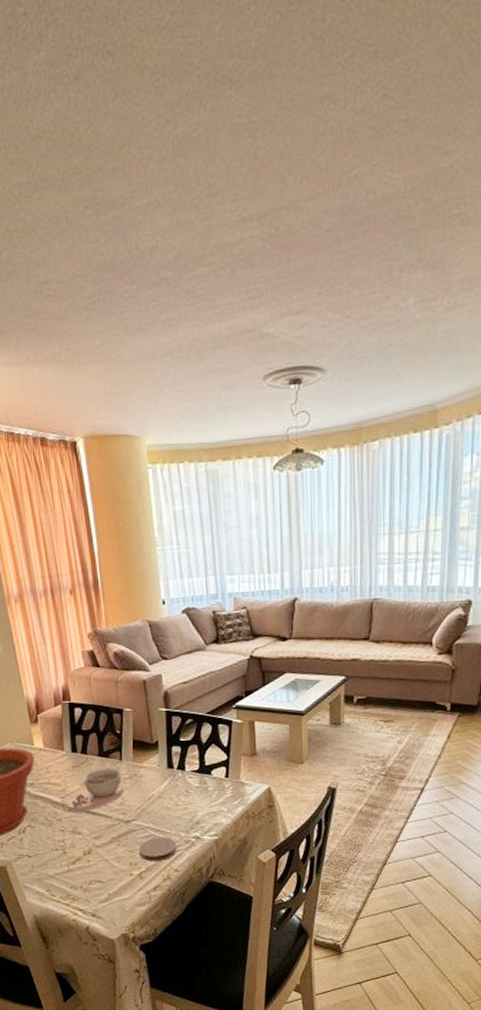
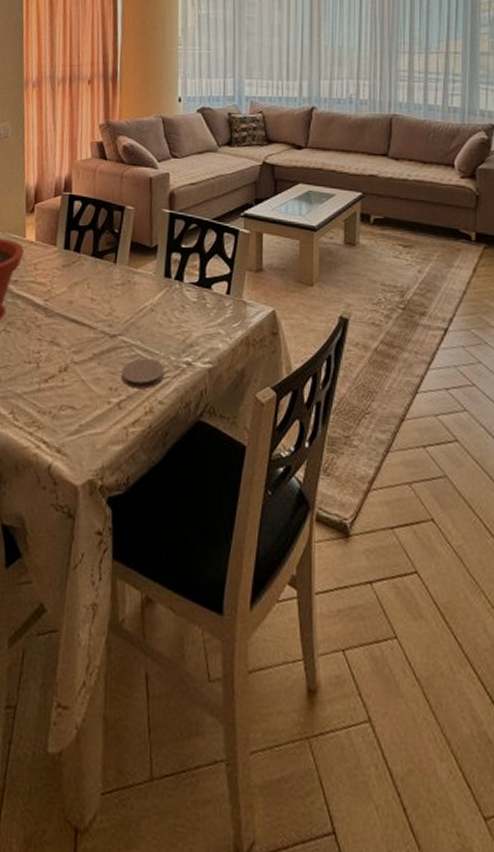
bowl: present [68,768,125,812] -> none [50,270,115,319]

